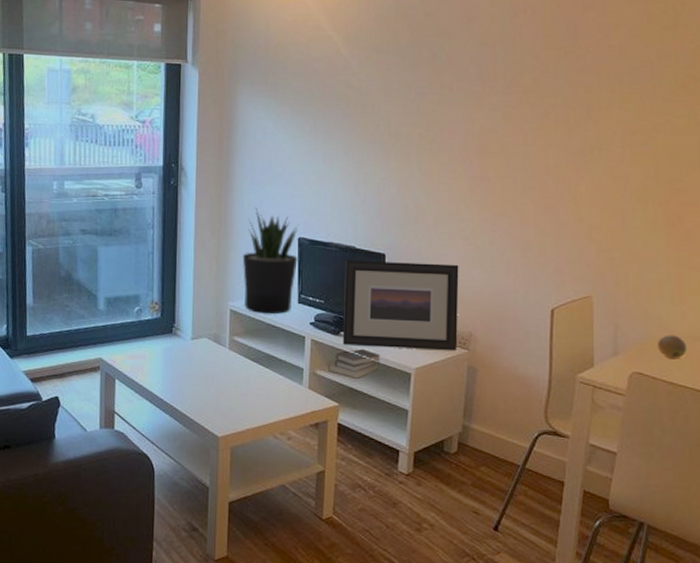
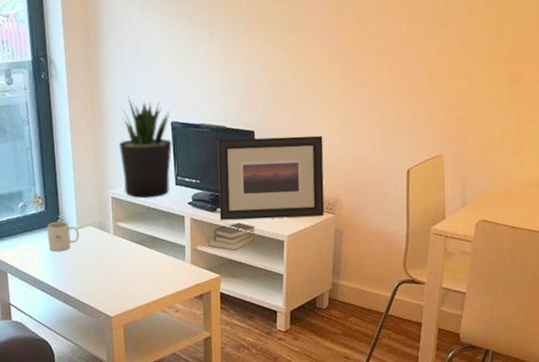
mug: none [160,329,193,362] -> present [47,221,79,252]
fruit: present [657,335,688,360] -> none [499,183,526,206]

